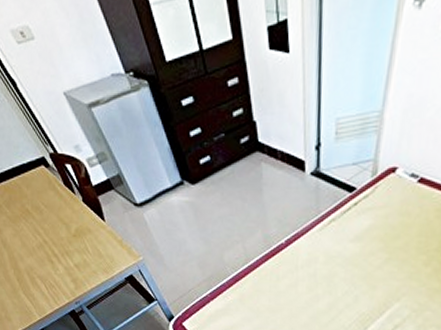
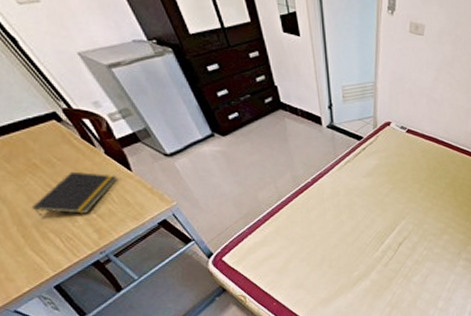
notepad: none [24,219,92,262] -> present [31,171,117,217]

